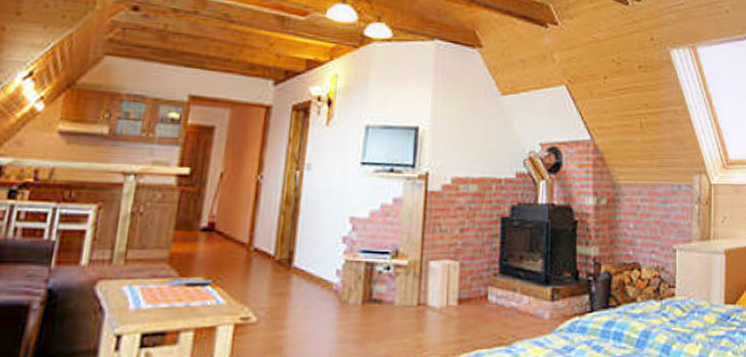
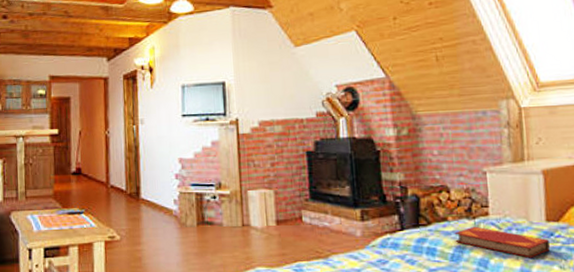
hardback book: none [642,308,727,343] -> present [454,226,551,258]

